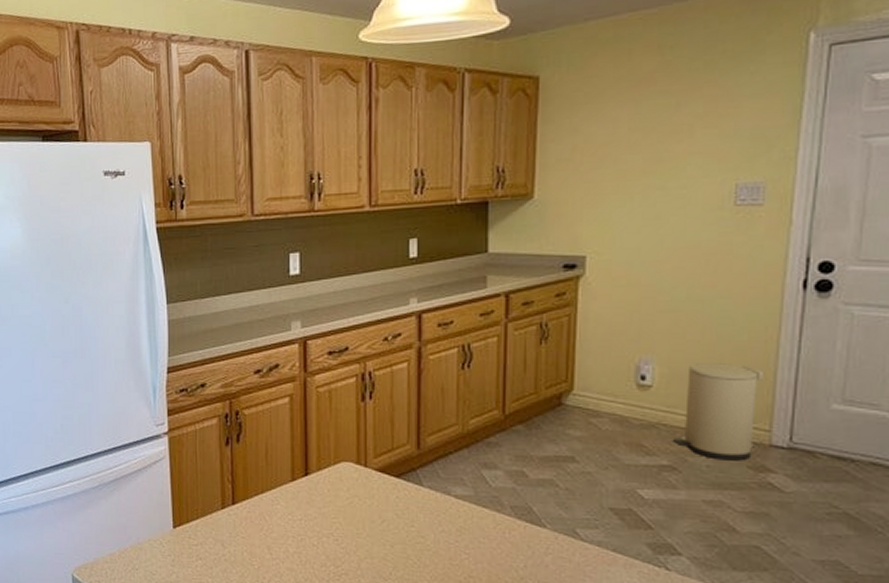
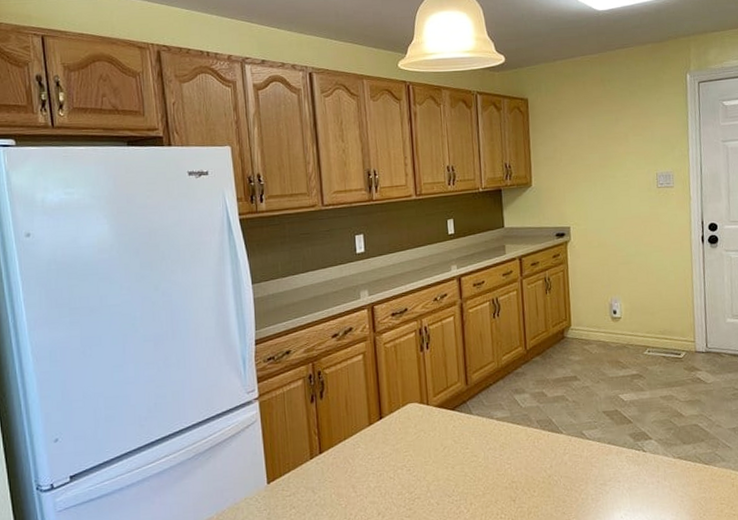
pedal bin: present [672,363,765,461] -> none [637,297,687,366]

